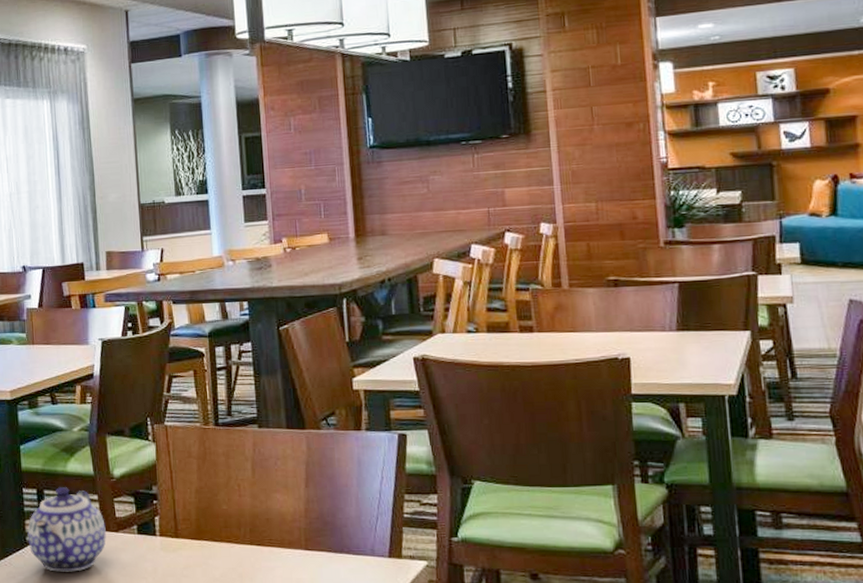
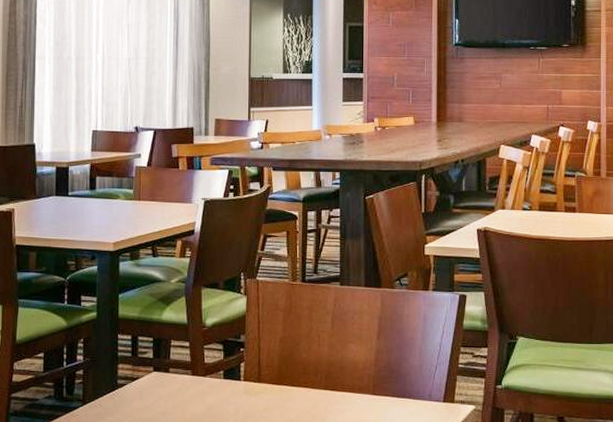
teapot: present [27,486,106,572] -> none [119,333,194,413]

